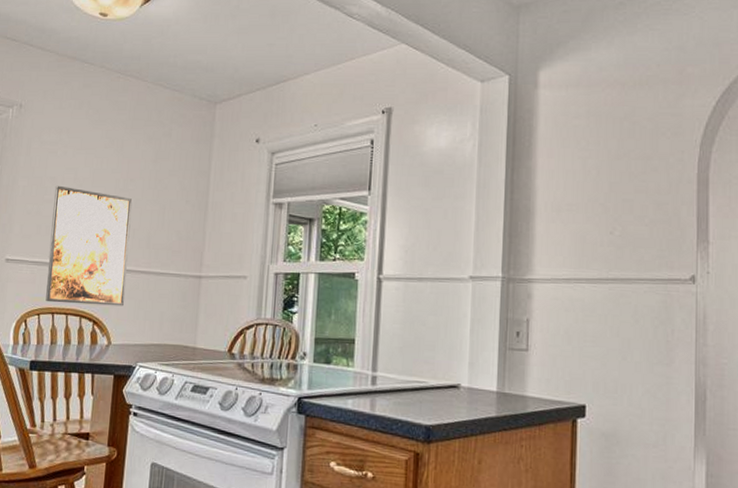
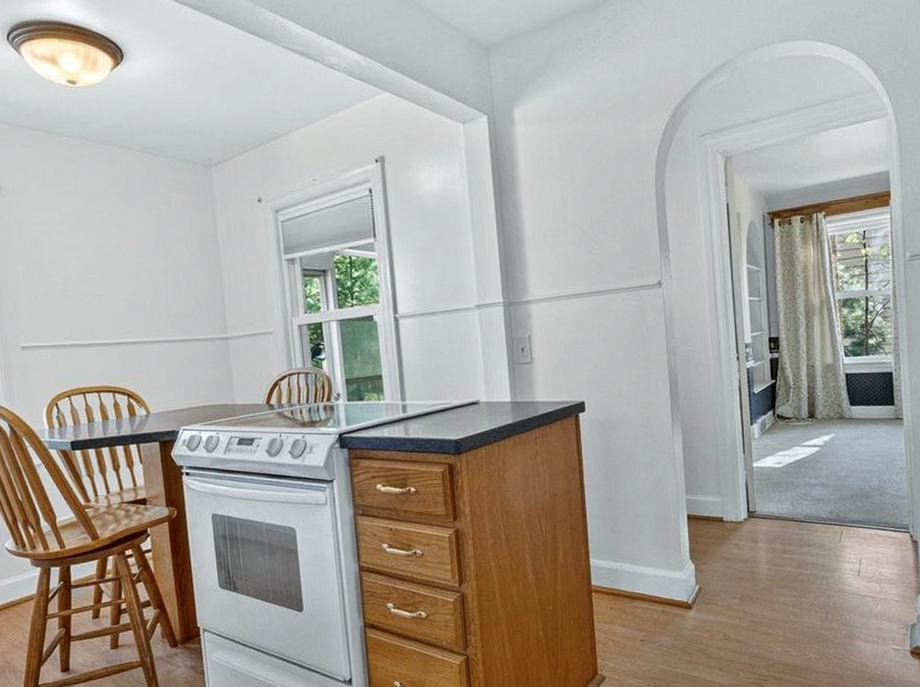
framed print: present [45,185,133,307] -> none [58,266,155,383]

